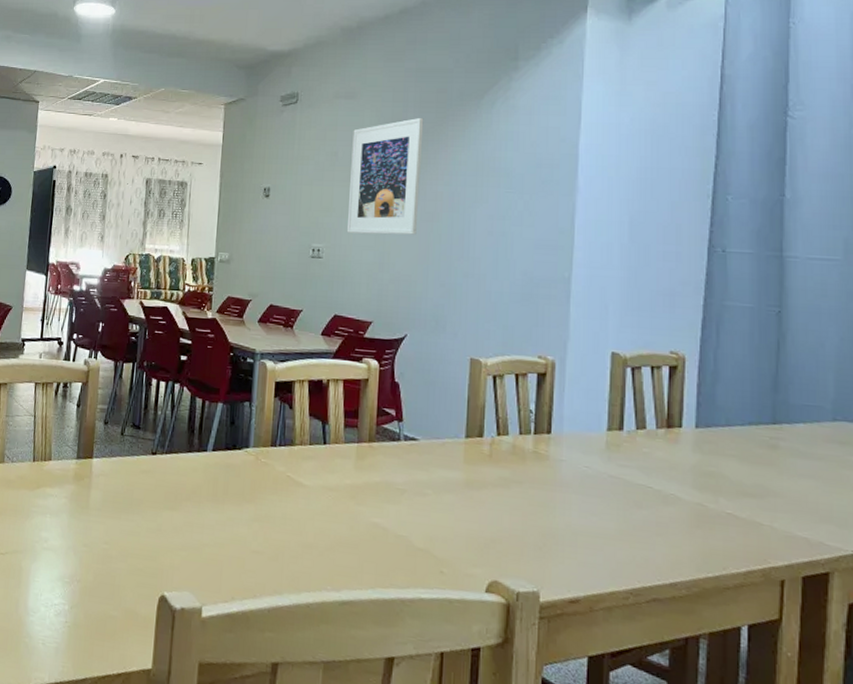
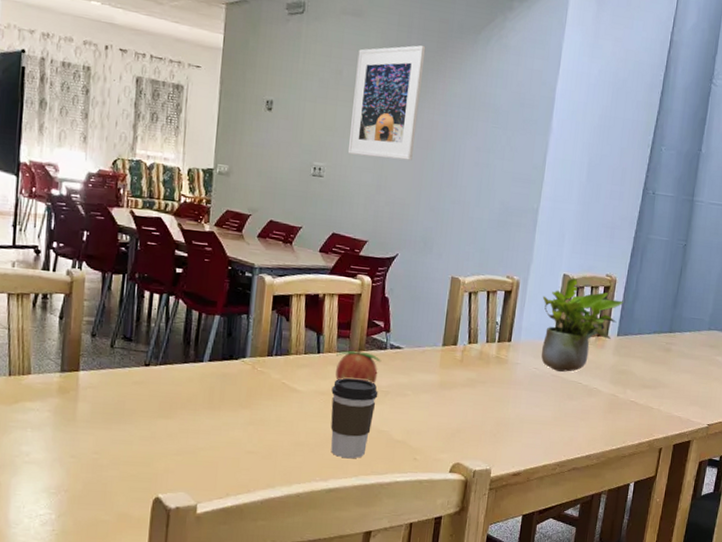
coffee cup: none [340,472,393,567] -> present [330,377,378,459]
fruit: none [344,437,395,481] -> present [335,347,382,385]
potted plant: none [586,356,700,473] -> present [541,278,624,372]

